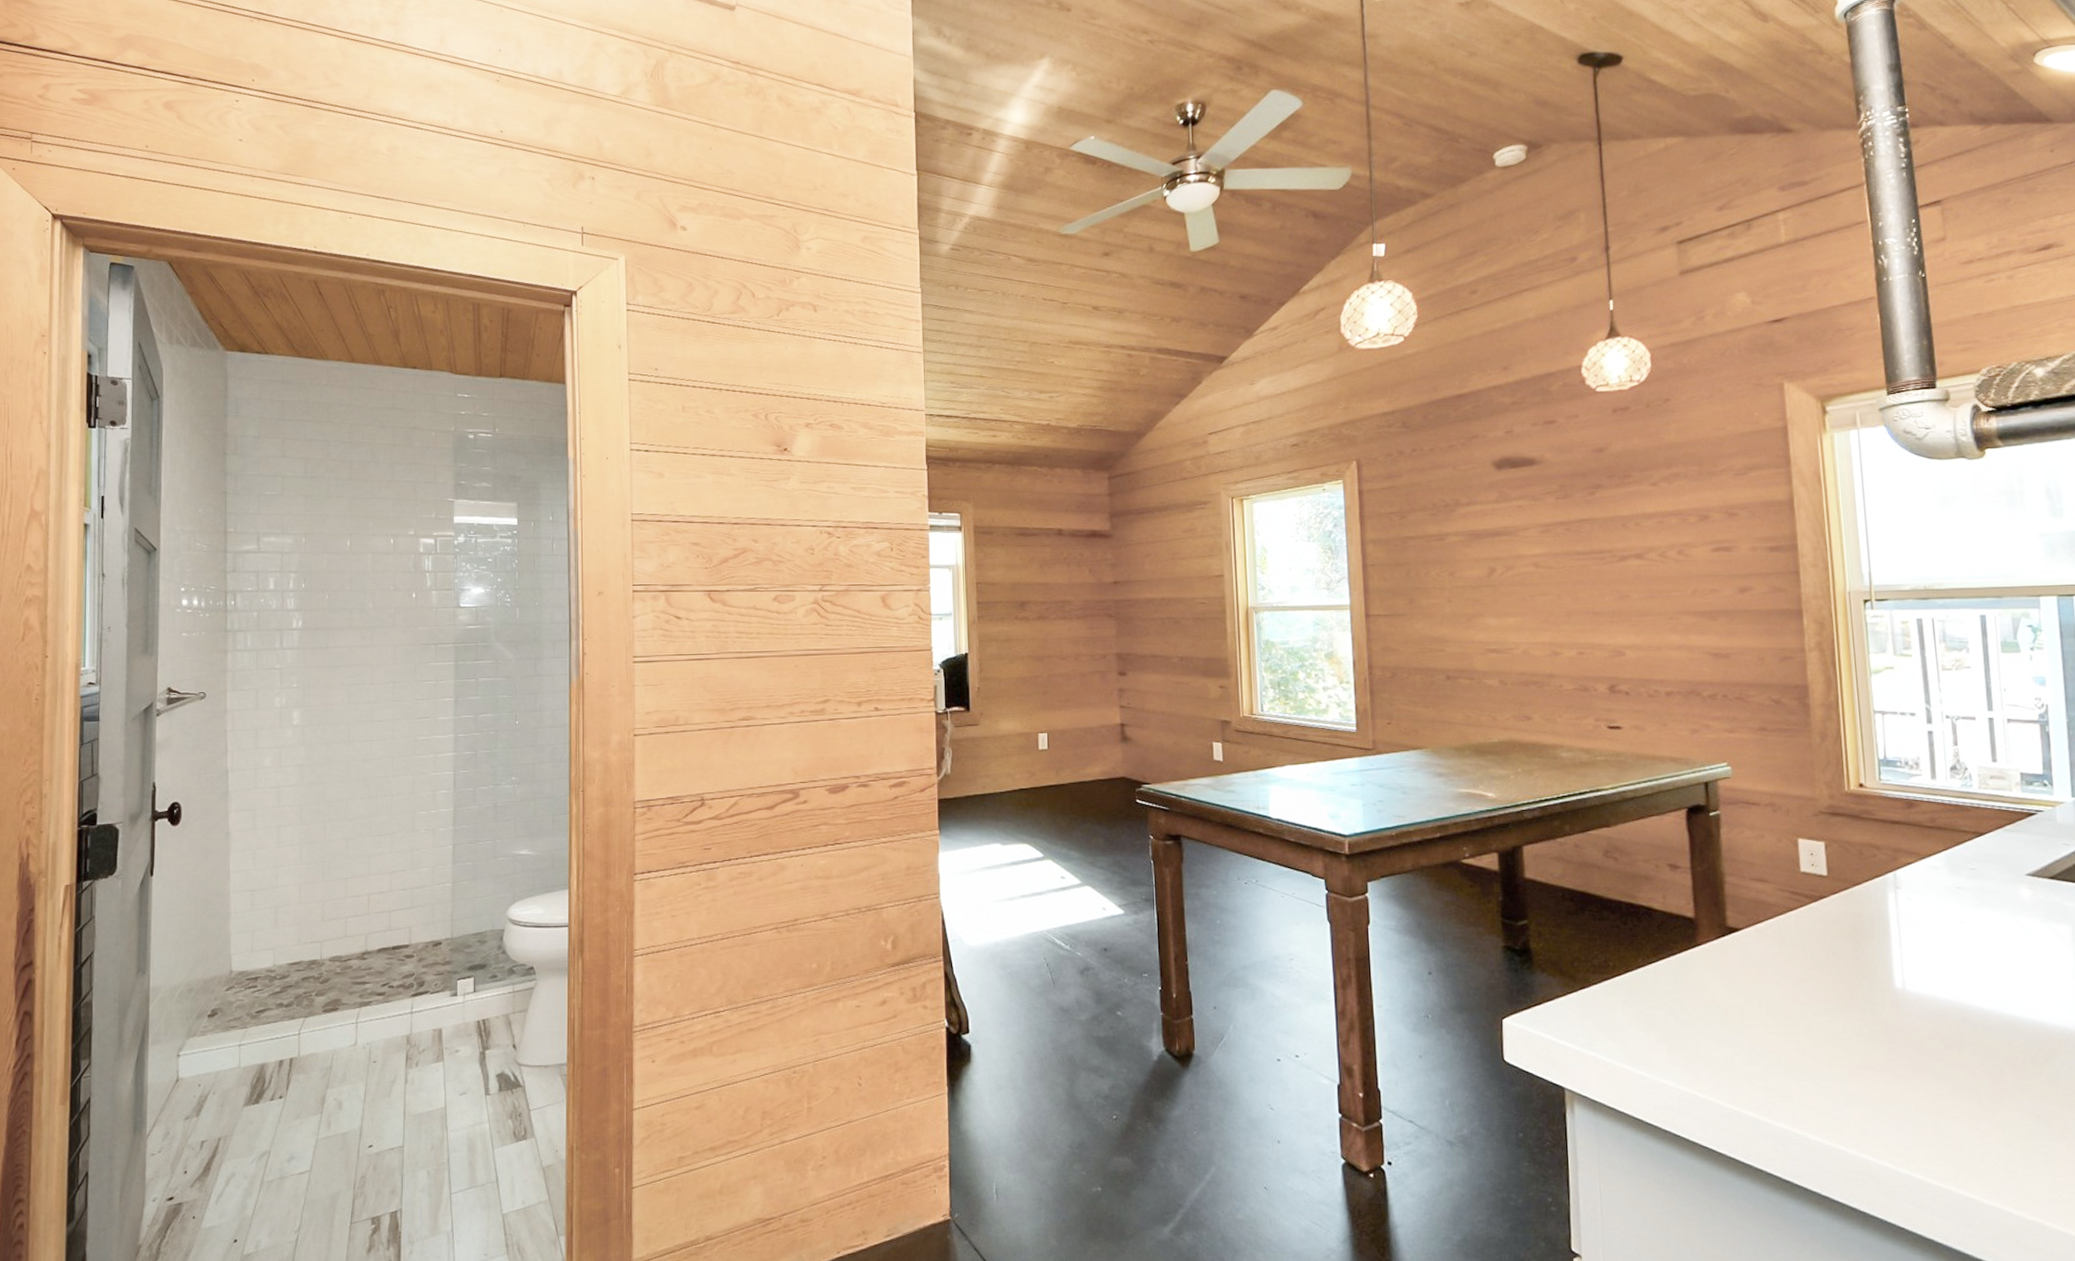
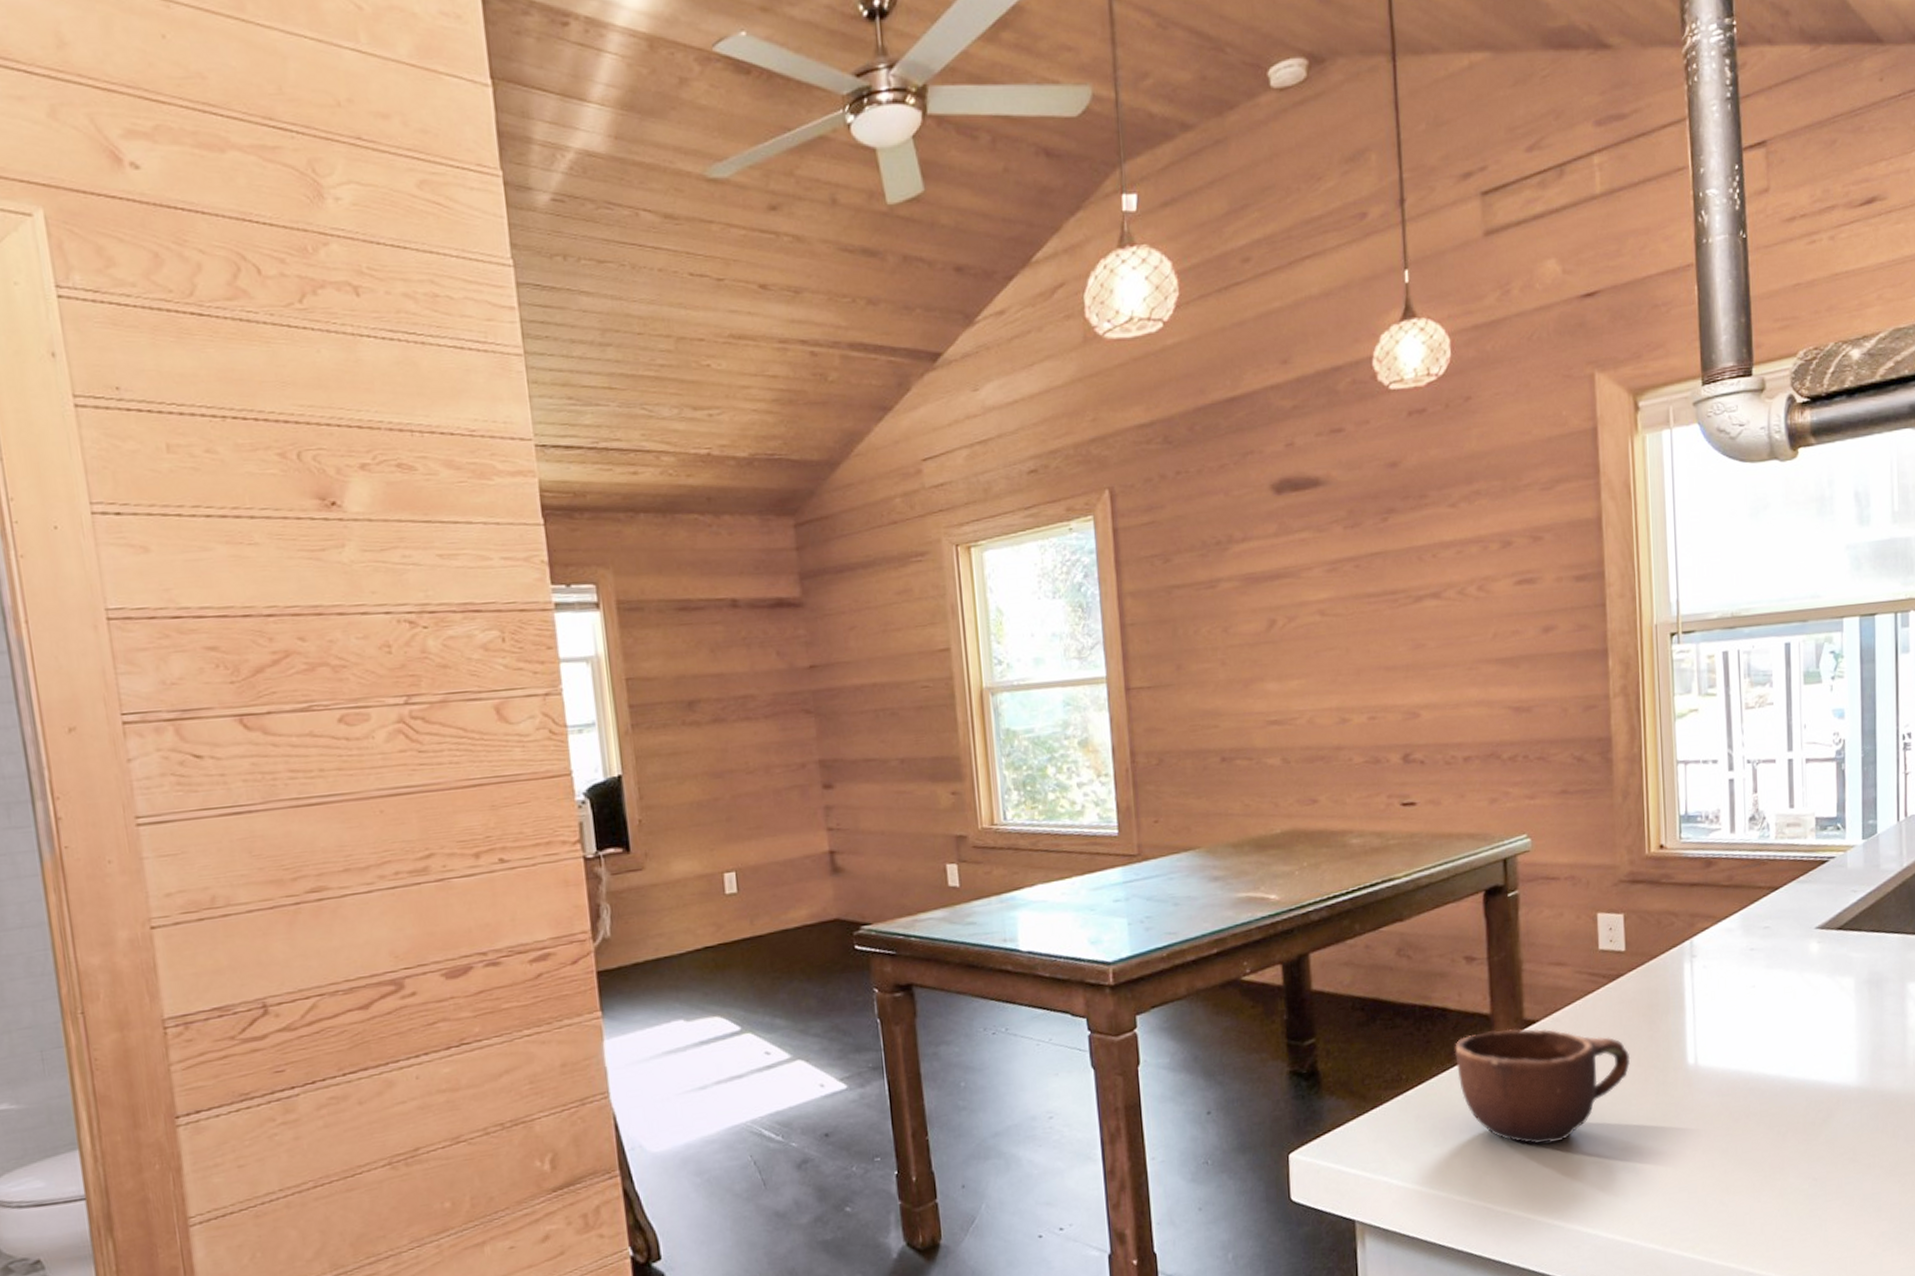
mug: none [1659,933,1836,1043] -> present [1454,1028,1631,1144]

